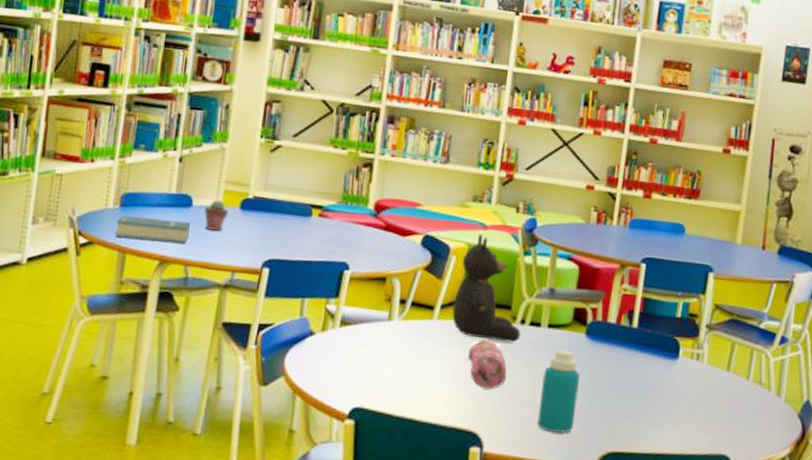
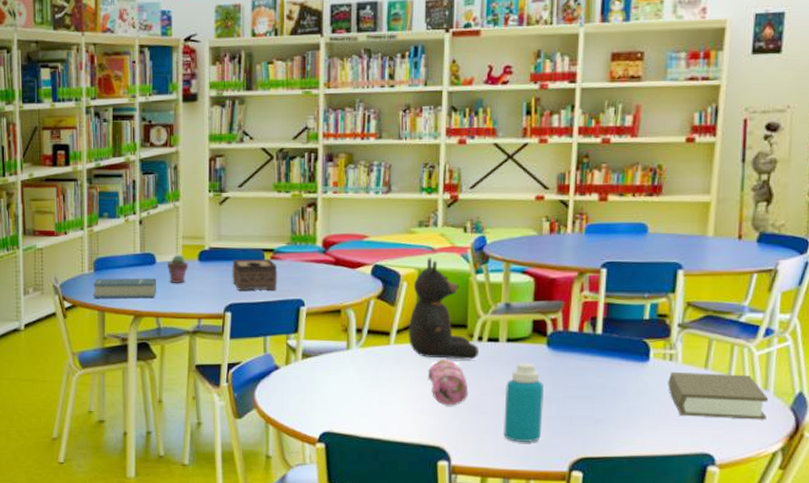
tissue box: none [274,212,325,250] -> present [232,258,278,291]
book: none [693,371,781,425] -> present [668,371,769,420]

